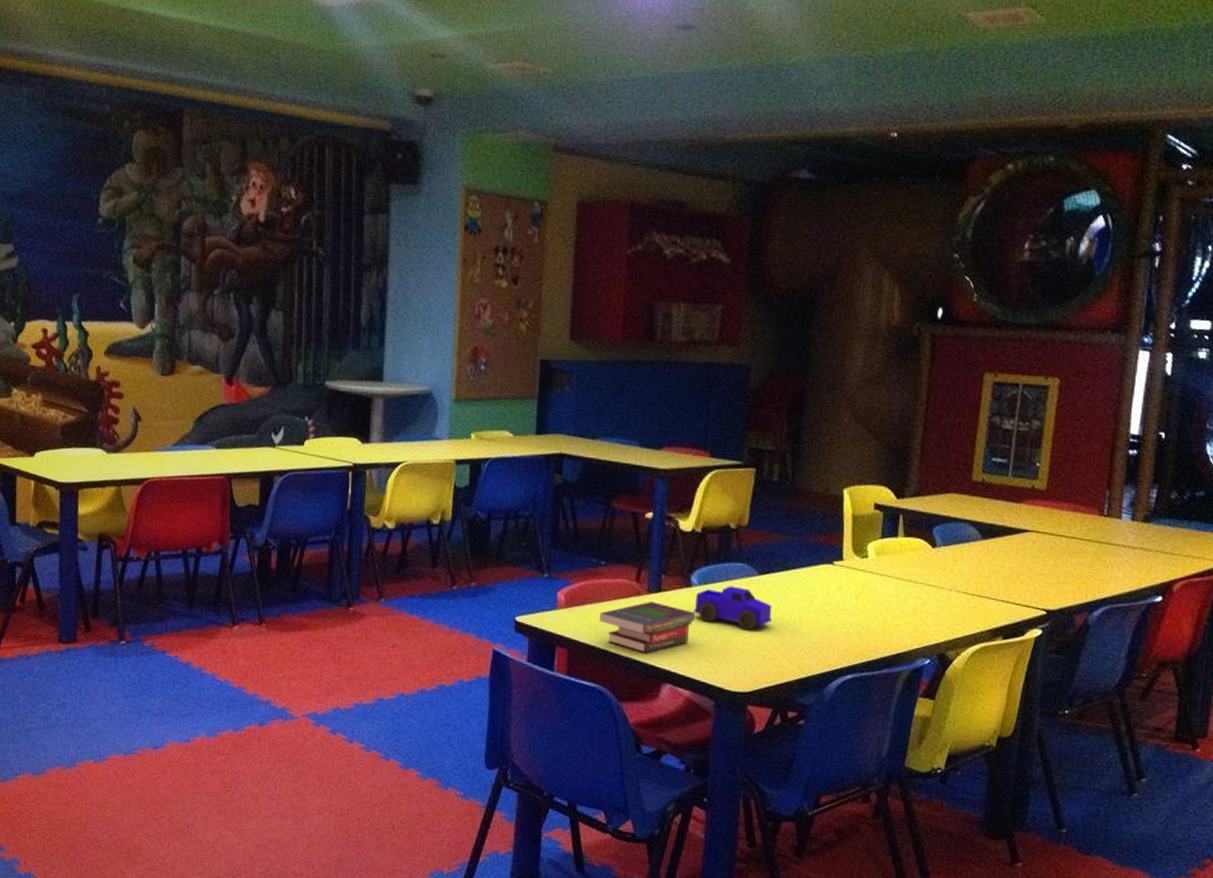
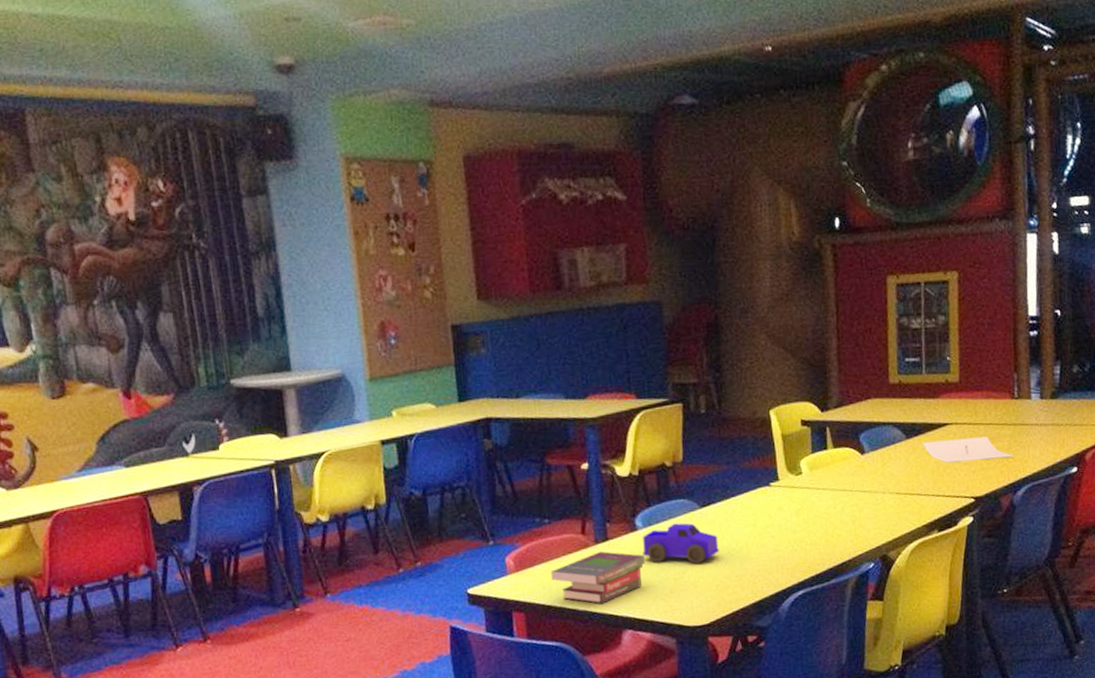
paper sheet: none [998,545,1096,575] -> present [922,436,1015,463]

